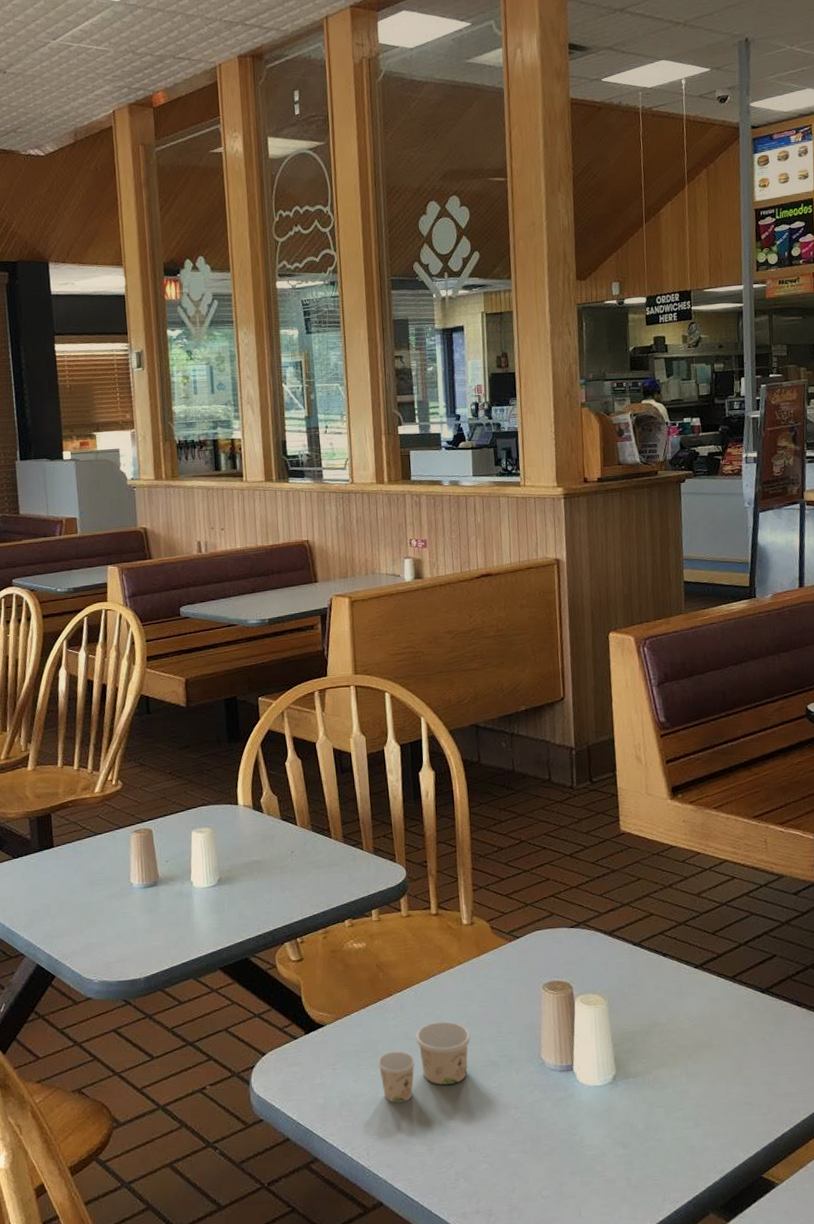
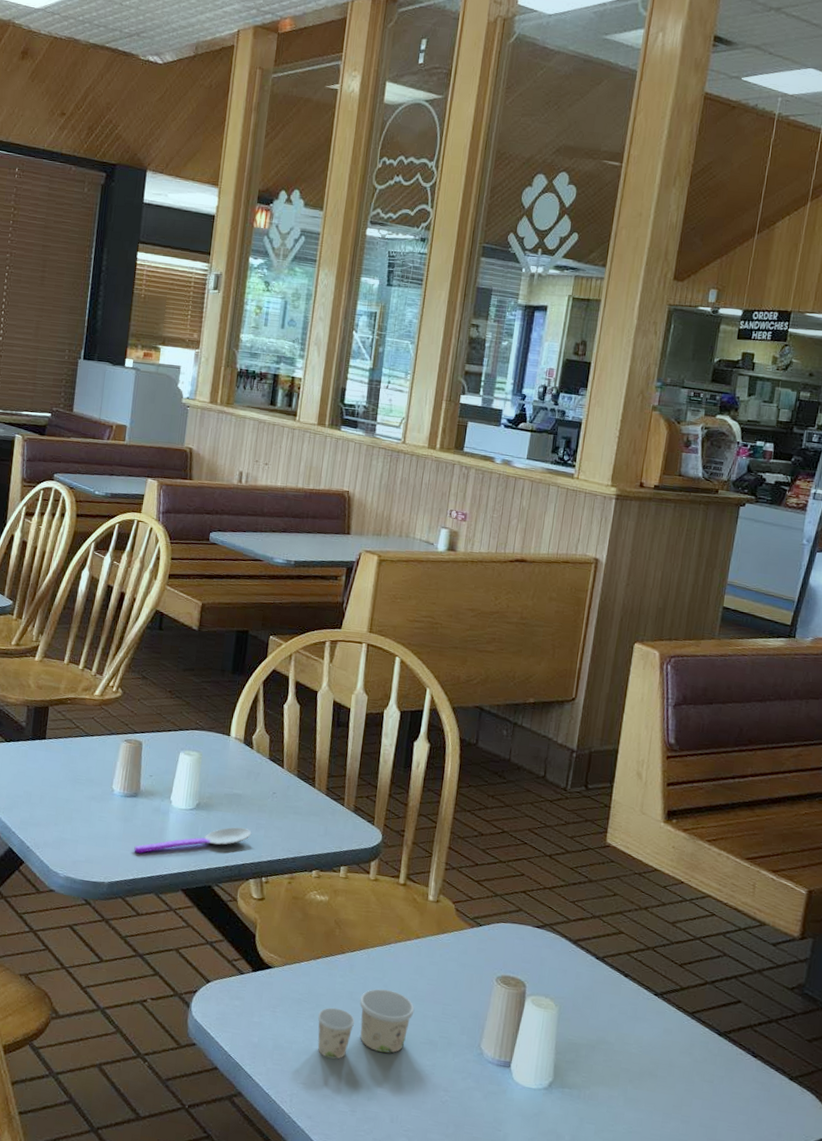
spoon: none [164,893,278,941] -> present [134,827,252,853]

